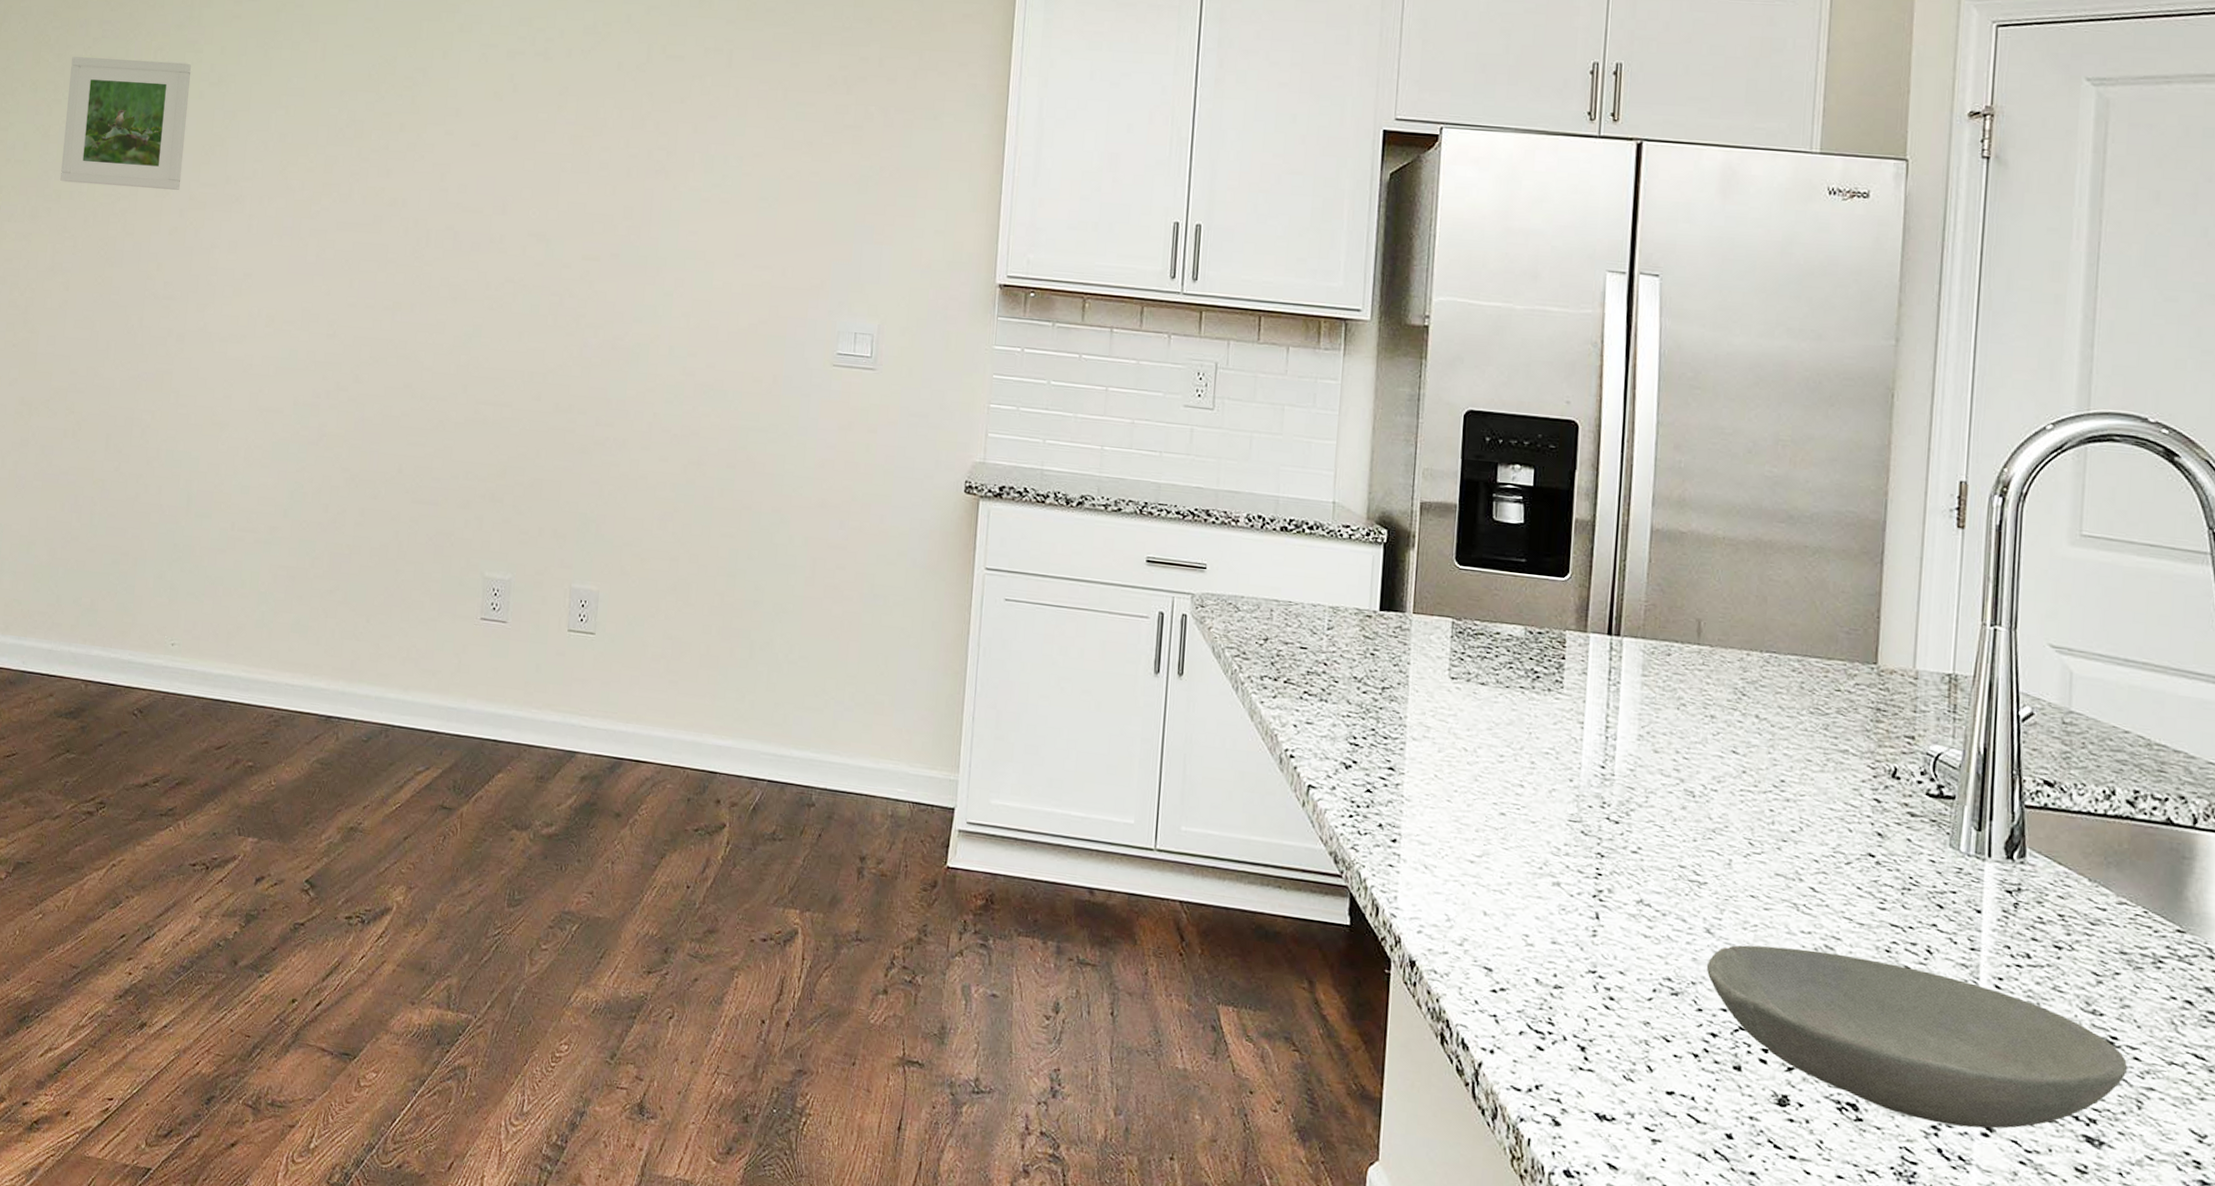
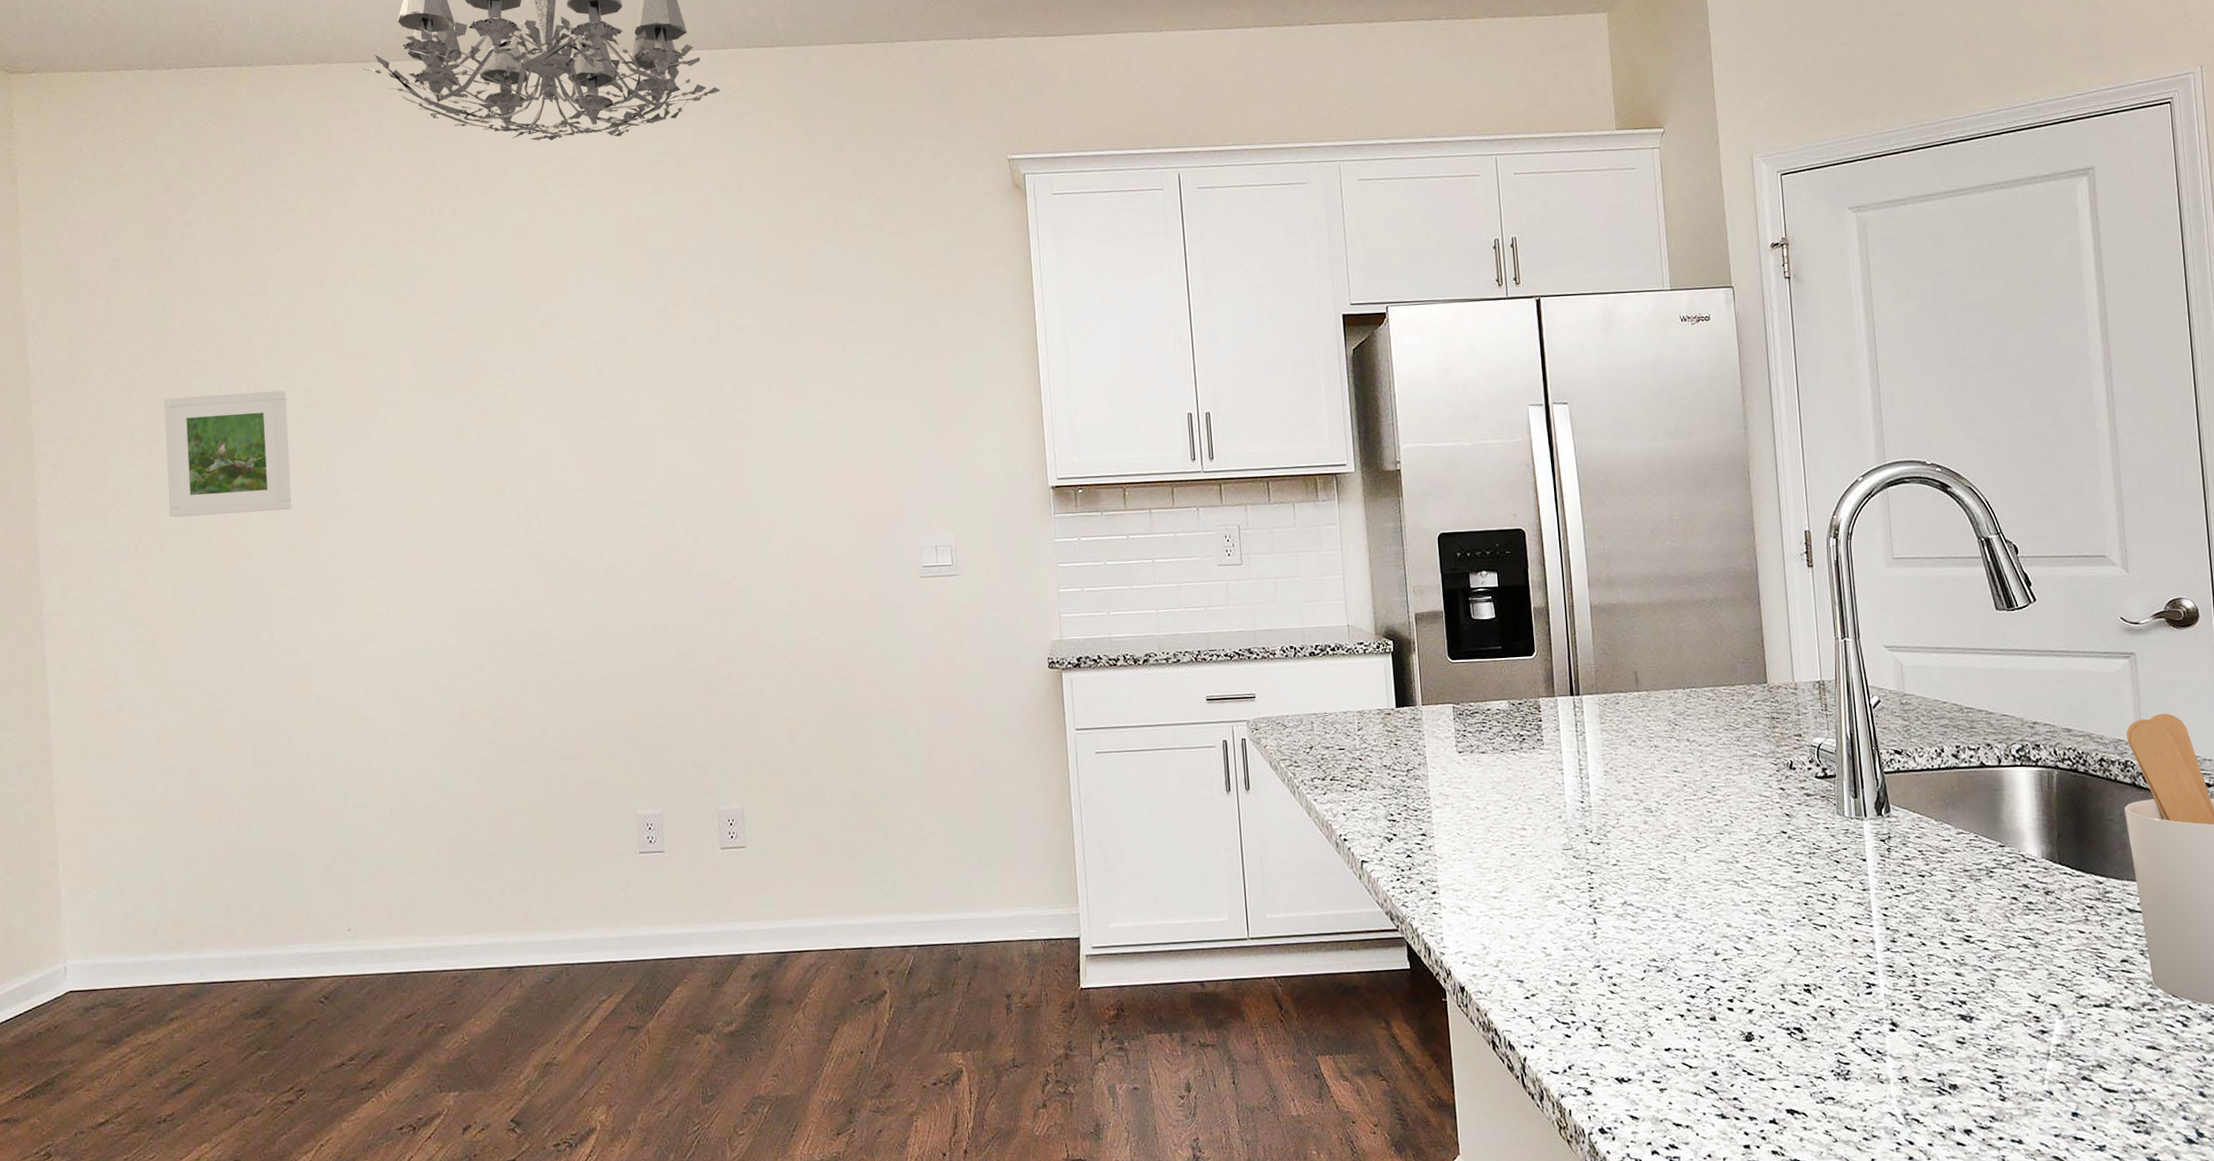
bowl: present [1706,945,2127,1129] -> none [1679,913,1981,1029]

